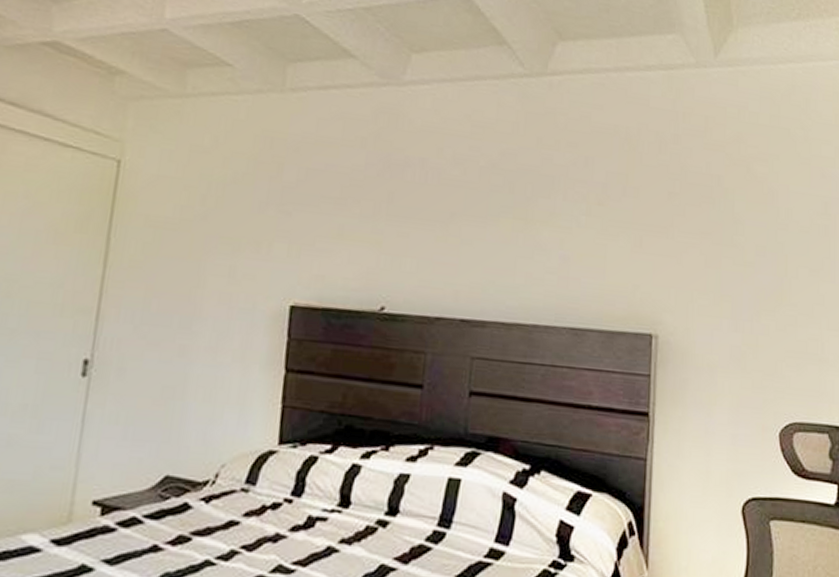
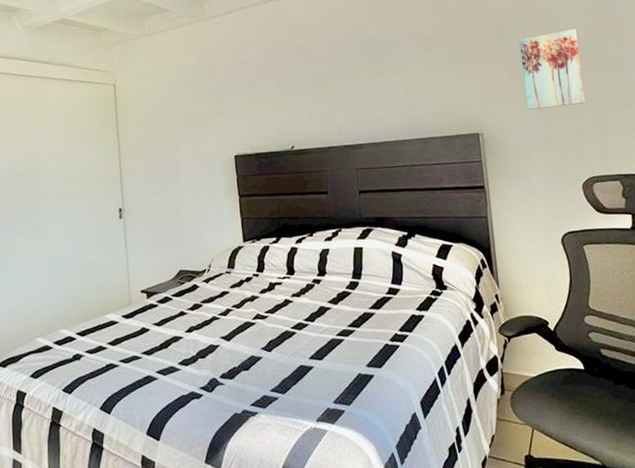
wall art: none [721,211,799,318] -> present [519,28,585,111]

